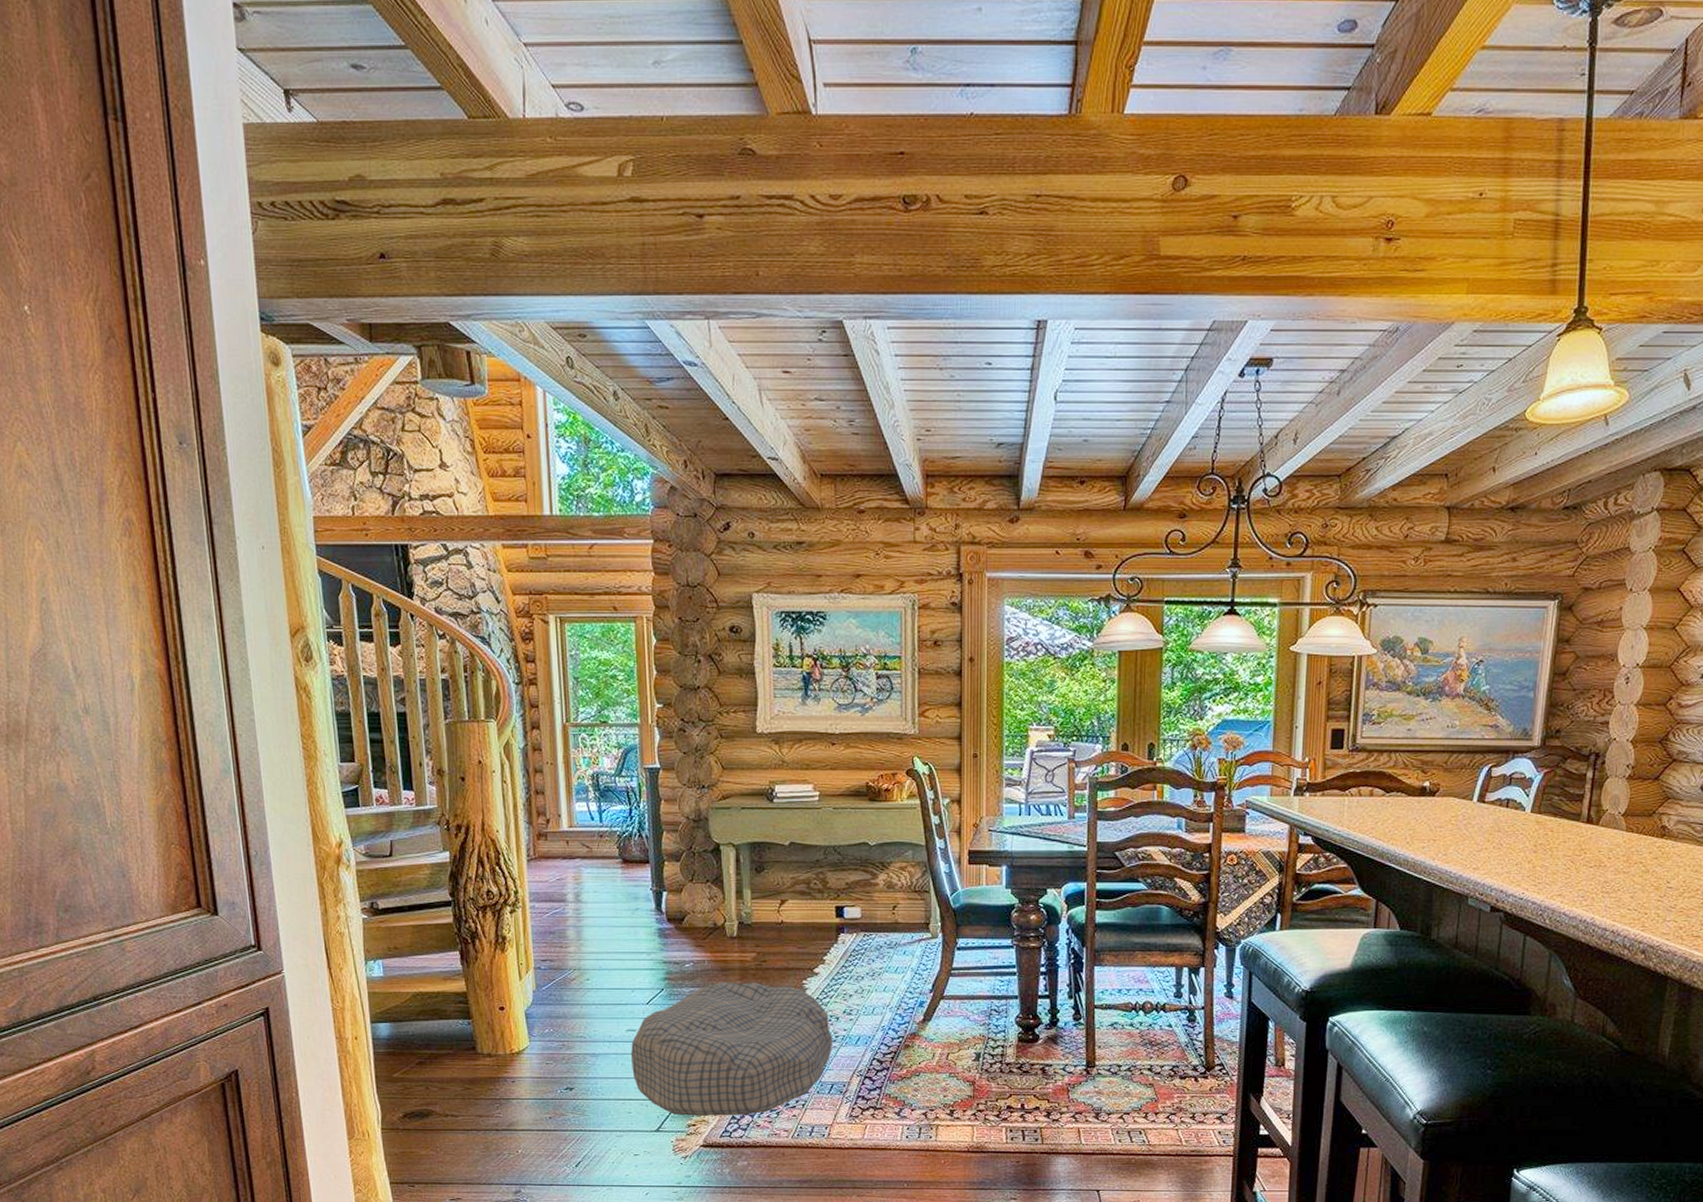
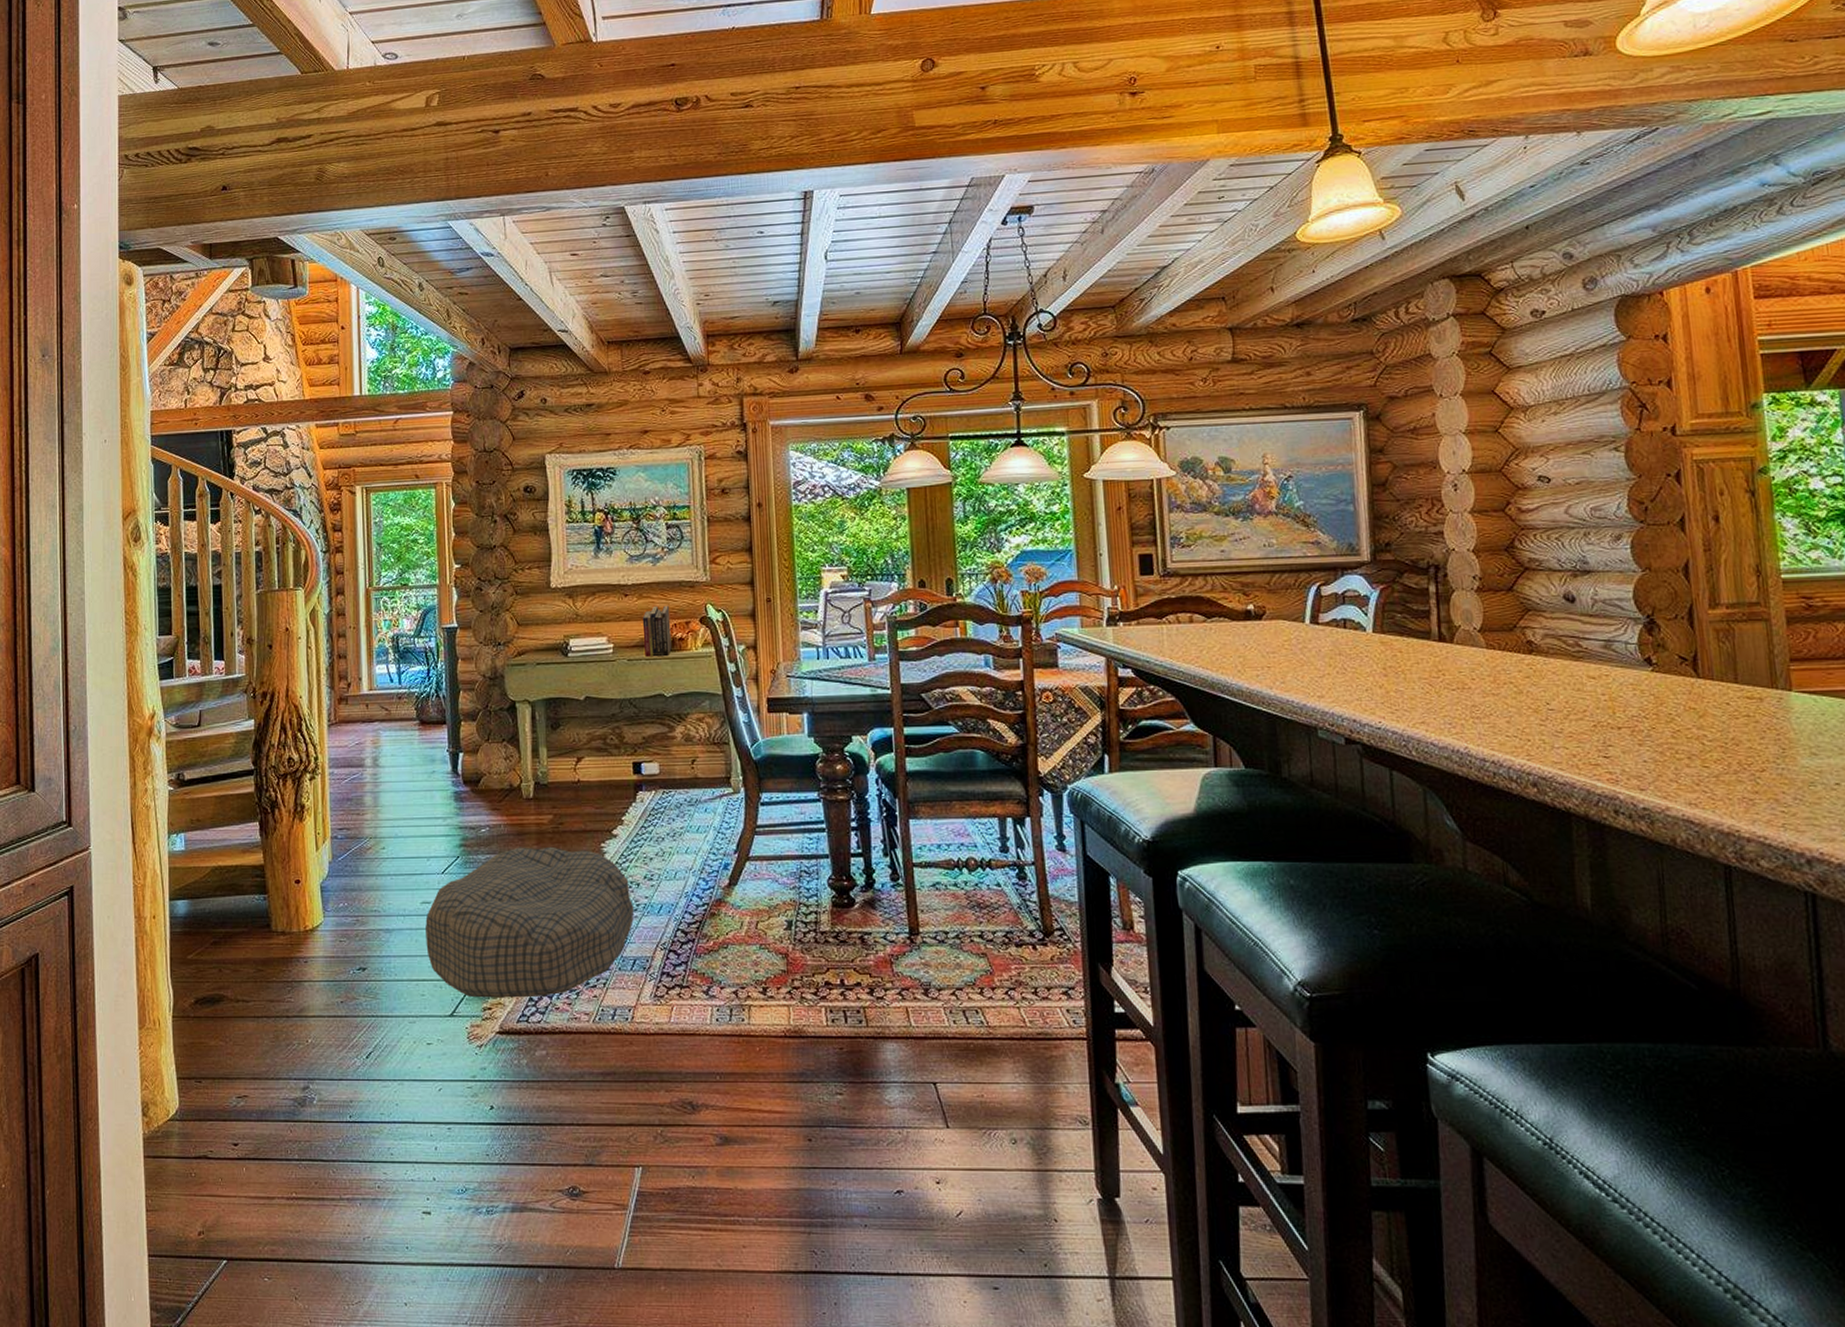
books: none [849,756,877,807] -> present [642,605,672,658]

